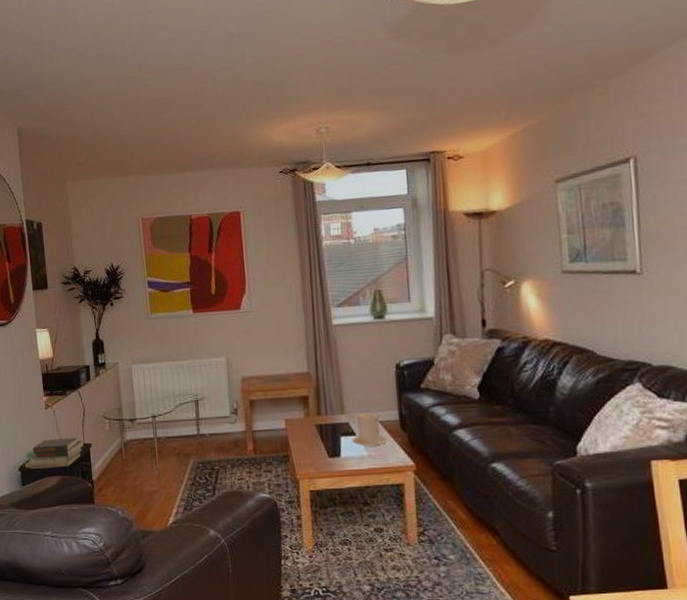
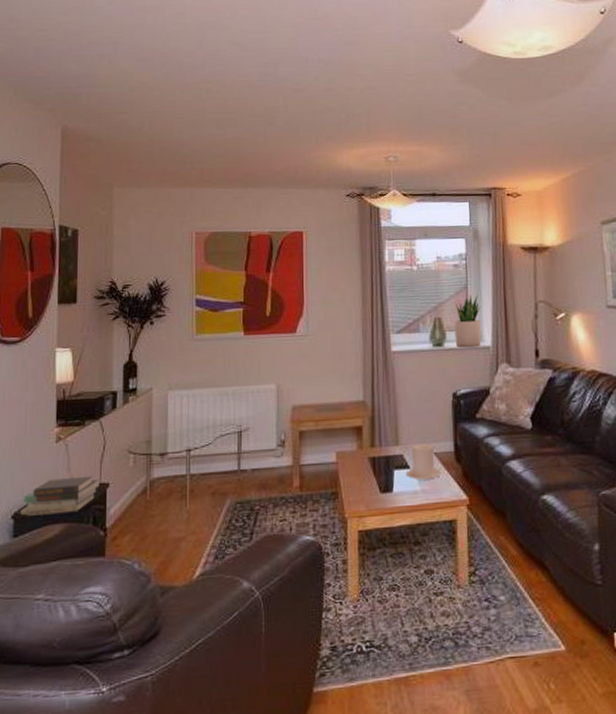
planter: none [394,265,424,320] -> present [454,294,482,348]

